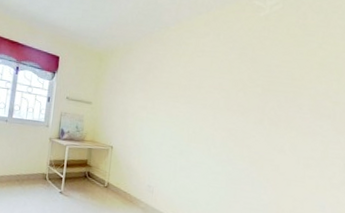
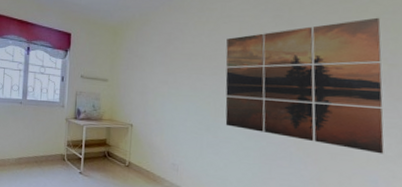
wall art: none [196,61,330,182] -> present [225,17,384,154]

